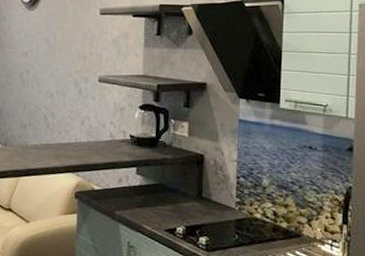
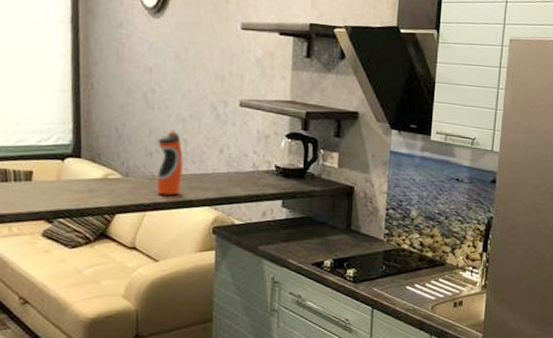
water bottle: none [28,104,51,163] -> present [156,129,184,196]

